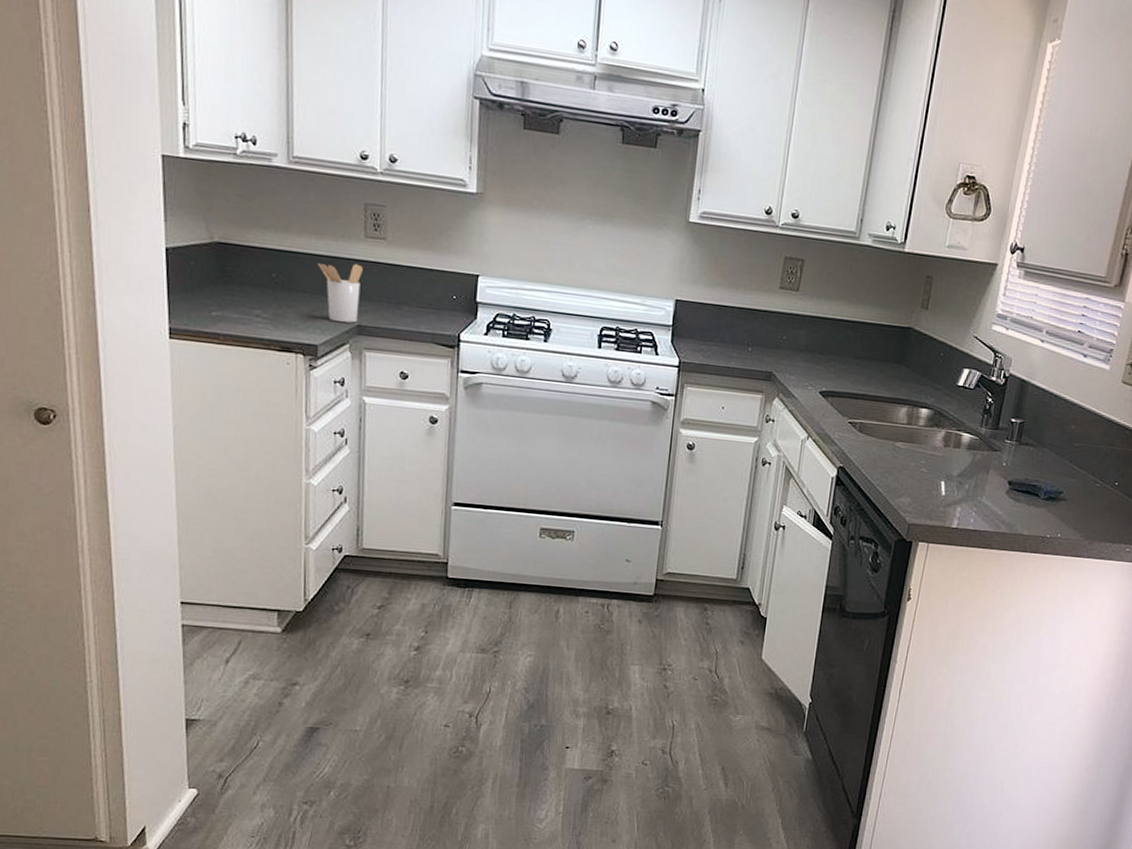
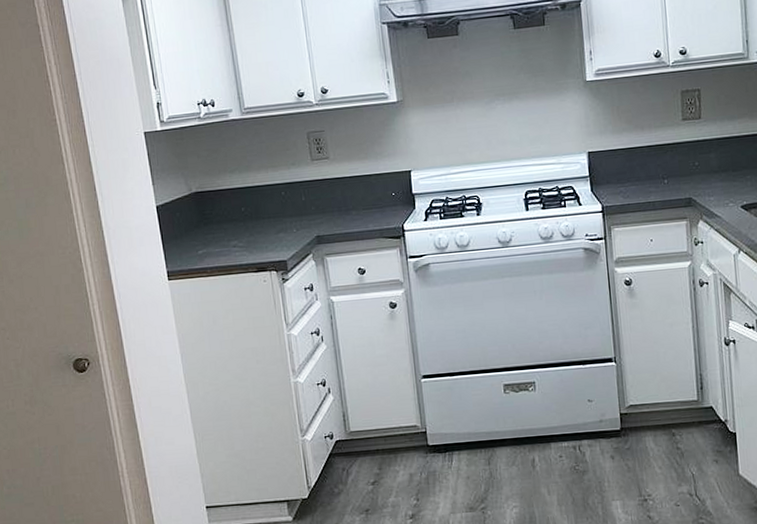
utensil holder: present [317,263,363,323] -> none [276,184,316,237]

